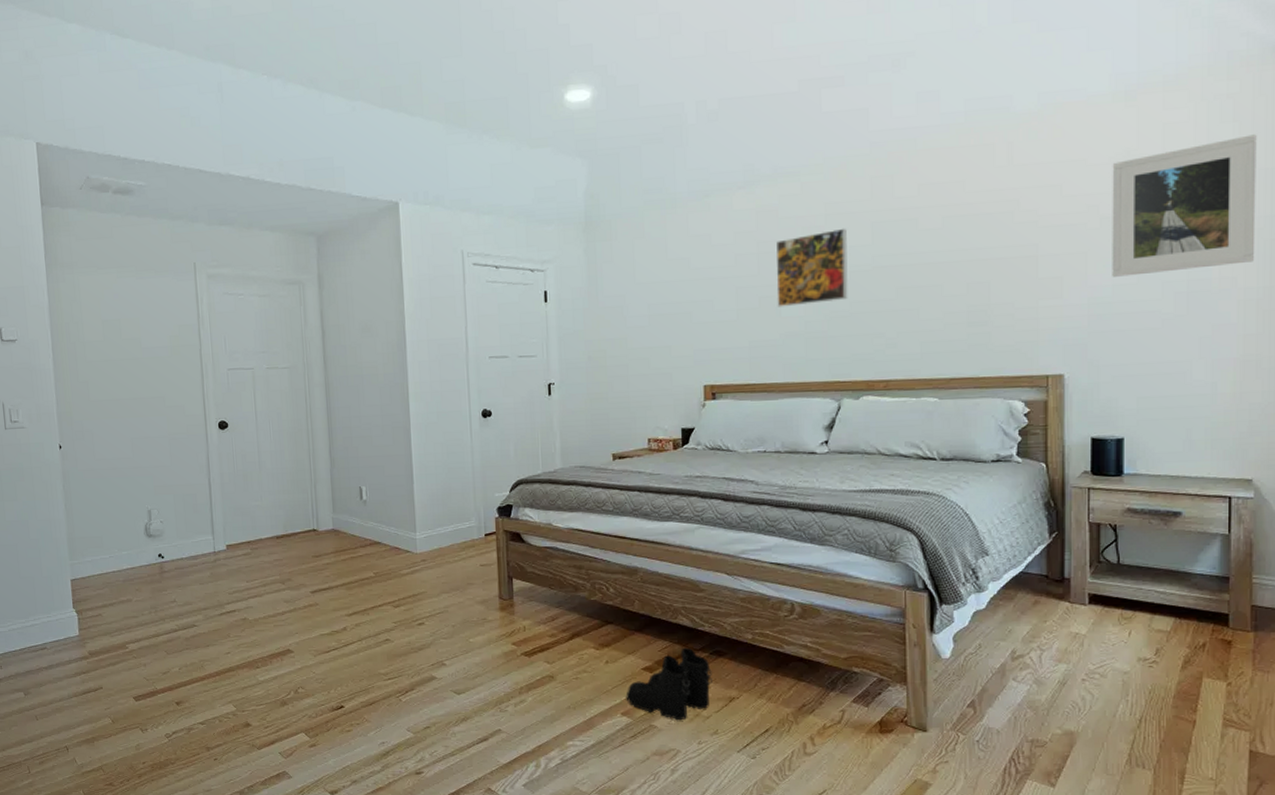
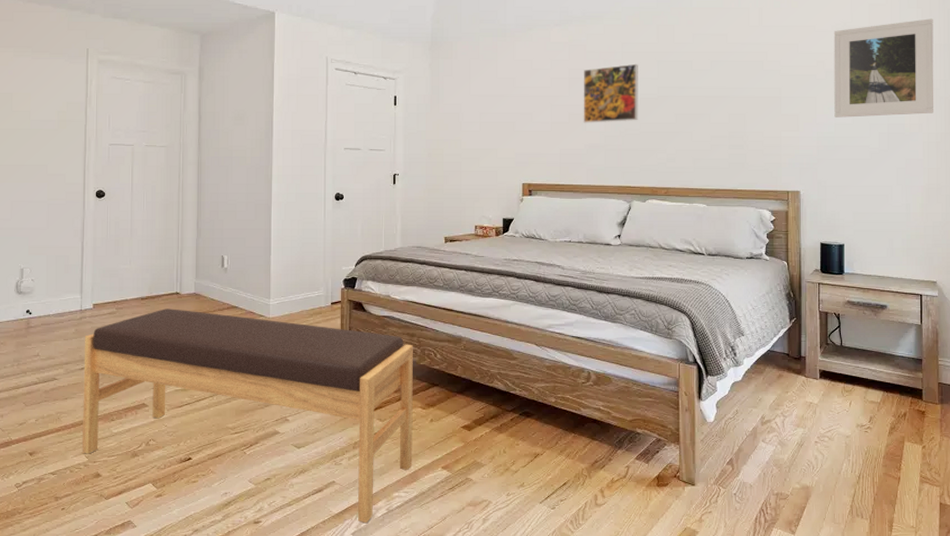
bench: none [221,547,587,775] -> present [83,309,413,524]
boots: present [626,647,712,721] -> none [446,408,521,474]

